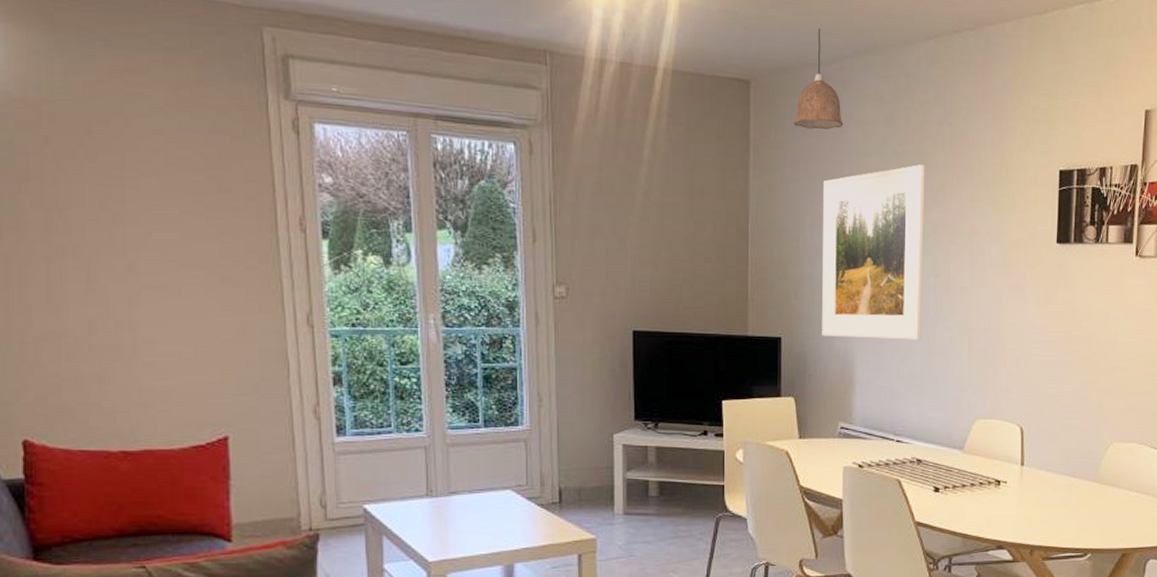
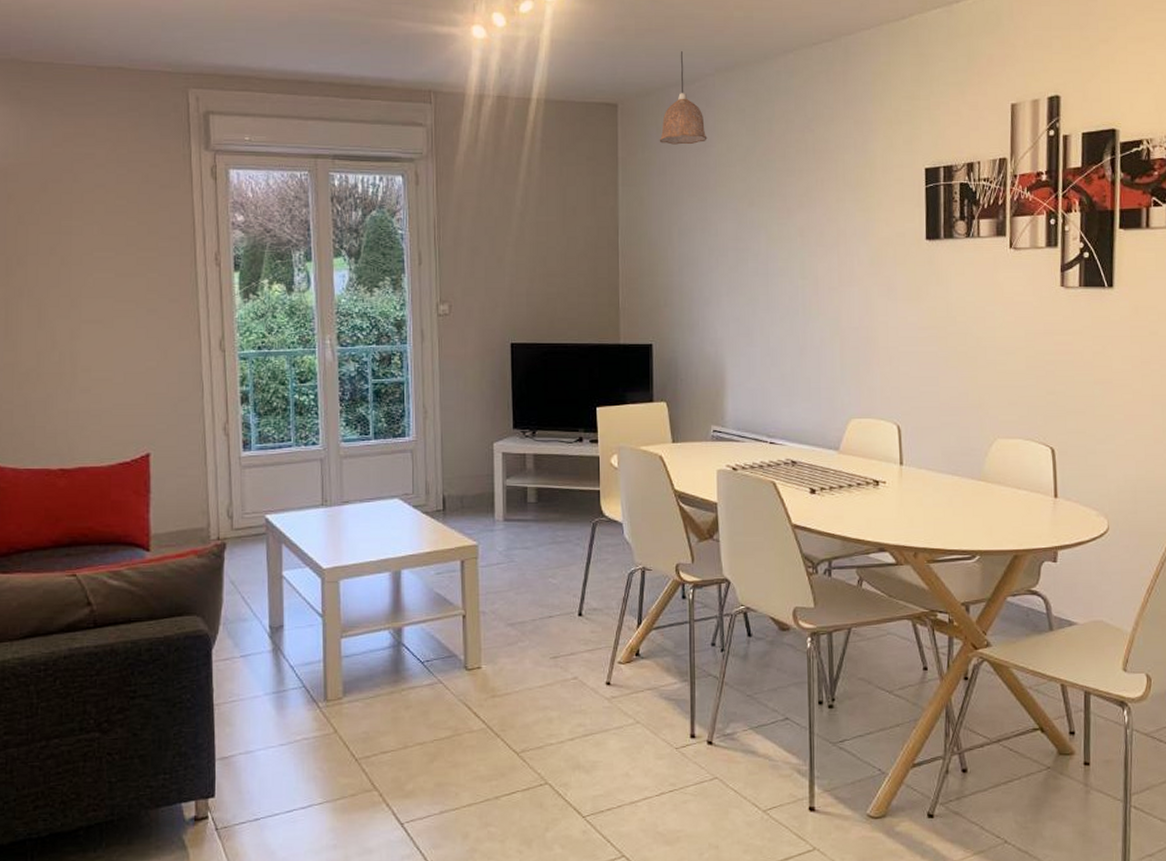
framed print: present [822,164,925,341] -> none [690,171,791,342]

